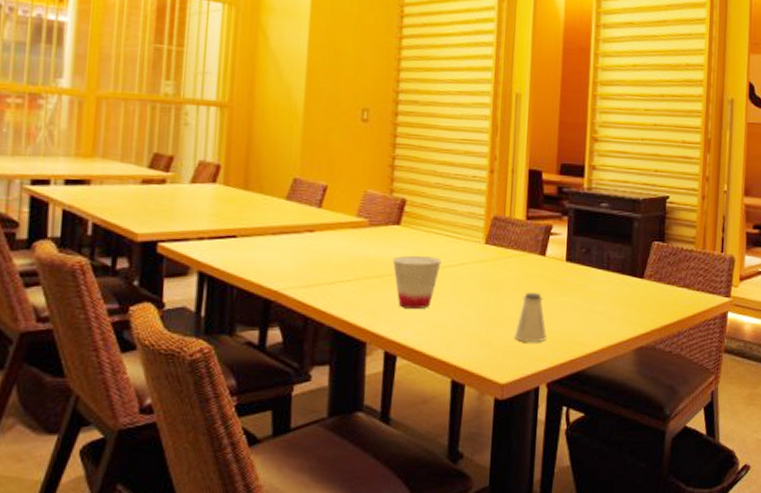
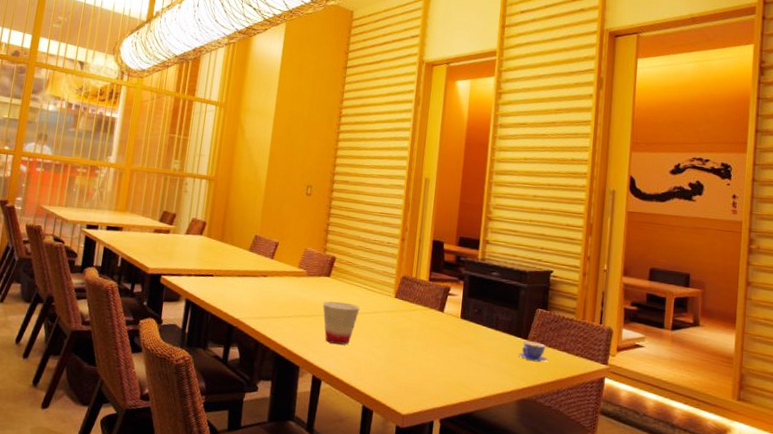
saltshaker: present [515,293,547,343] -> none [415,341,442,384]
teacup: none [634,280,667,303] -> present [519,341,549,362]

